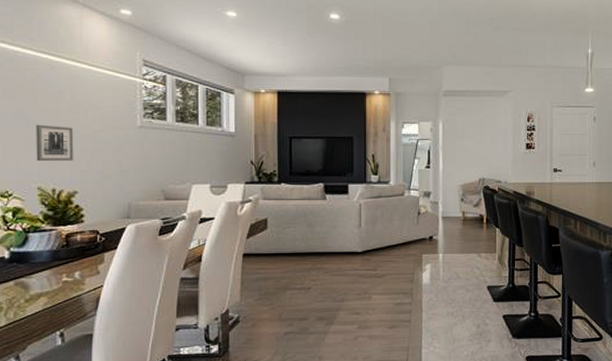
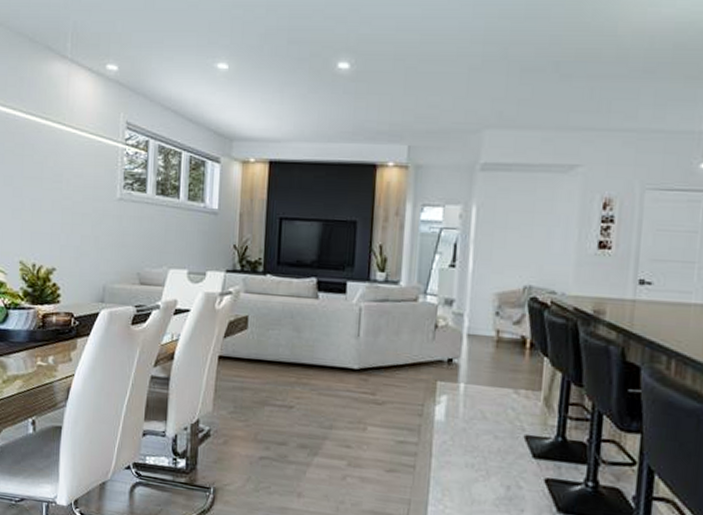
wall art: present [36,124,74,161] -> none [20,192,56,234]

